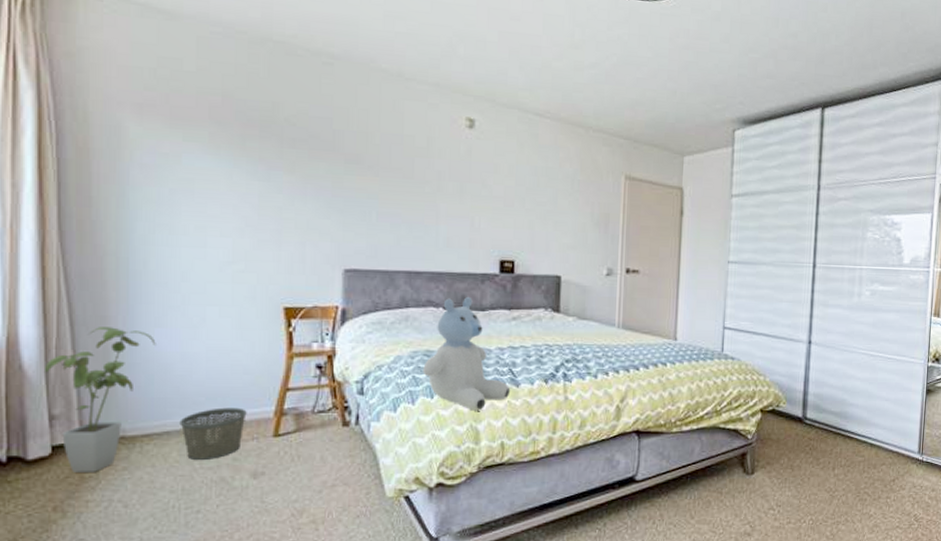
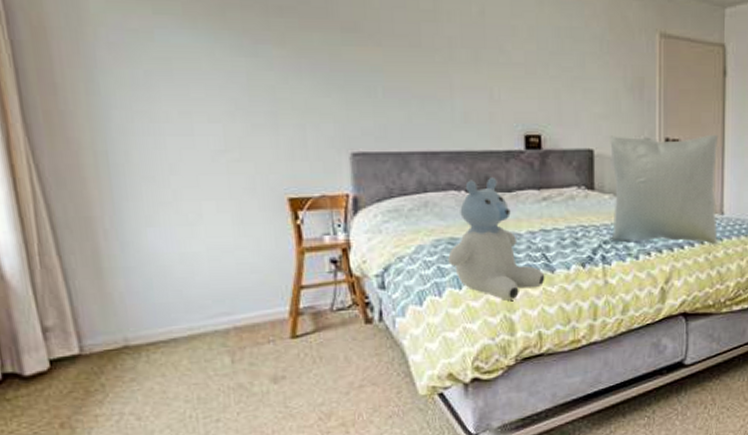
house plant: present [45,327,156,472] -> none [29,229,151,387]
basket: present [179,407,247,460] -> none [186,309,260,367]
pillow: none [573,264,674,369] -> present [610,134,718,245]

